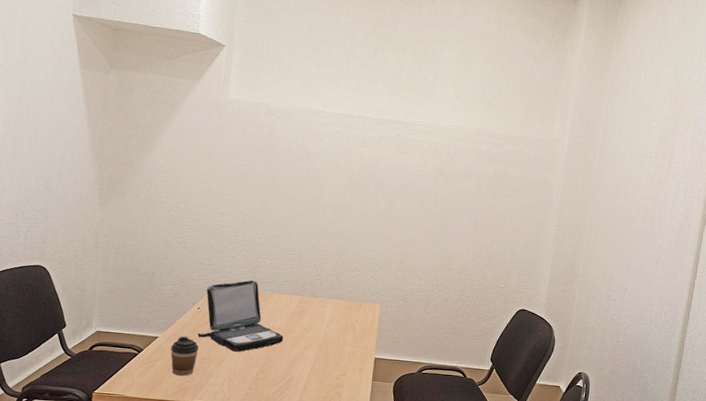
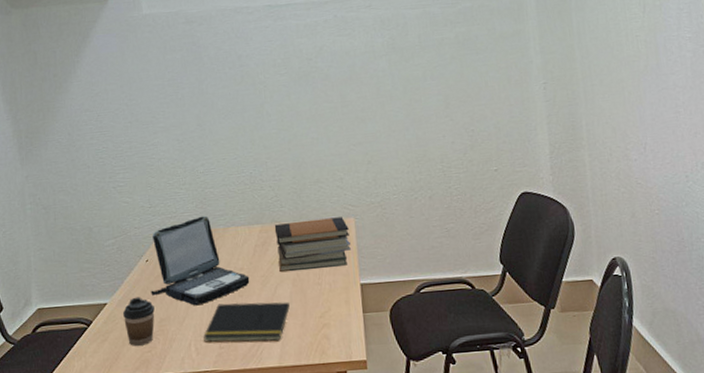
notepad: none [236,353,314,391] -> present [203,302,291,343]
book stack: none [310,298,374,341] -> present [274,217,351,273]

